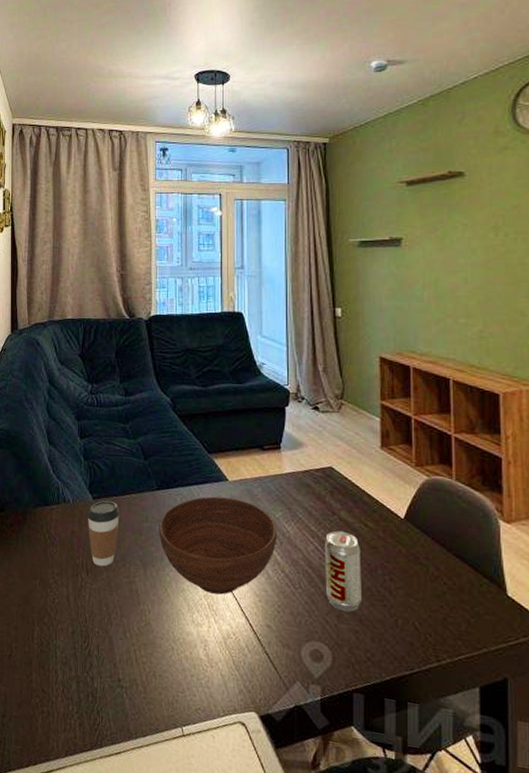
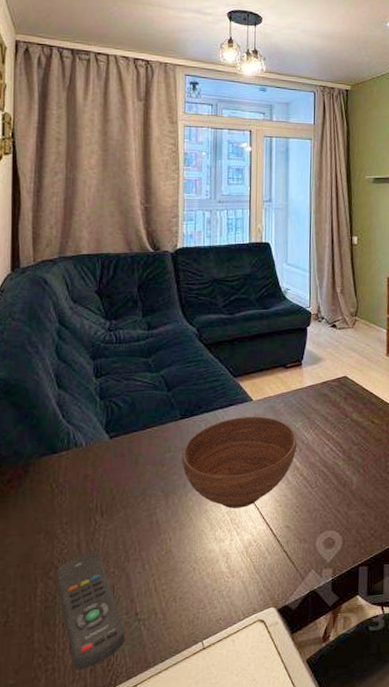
remote control: none [50,607,109,721] -> present [57,551,126,670]
coffee cup: present [87,500,119,567] -> none [102,437,140,506]
beverage can: present [325,530,362,613] -> none [338,430,368,500]

